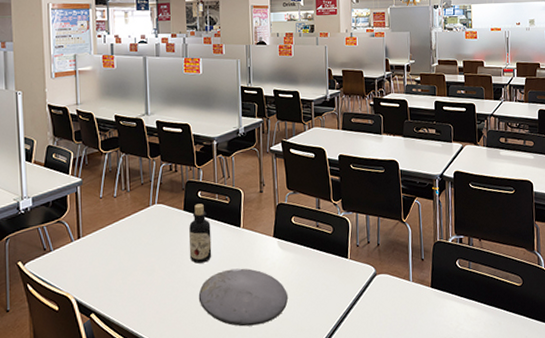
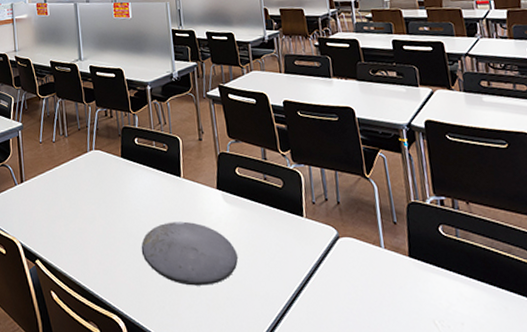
bottle: present [189,203,212,264] -> none [127,151,153,214]

